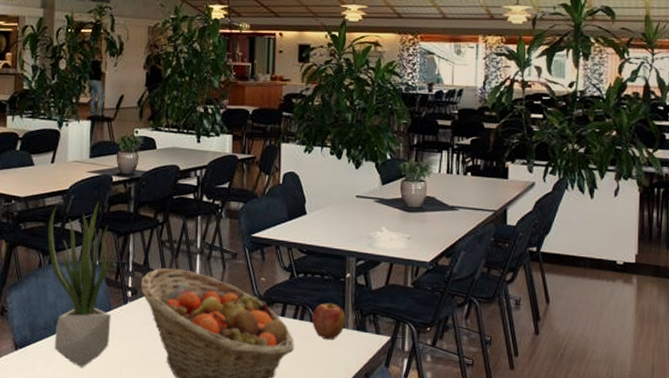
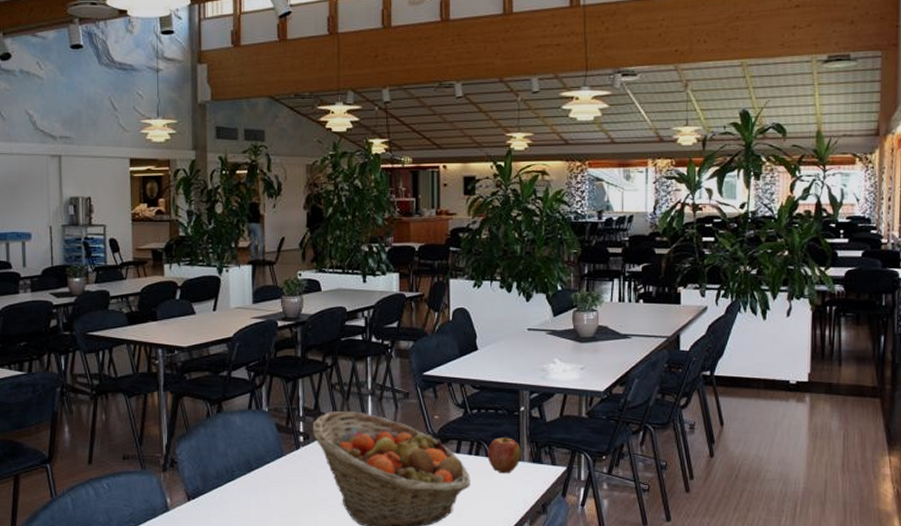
potted plant: present [47,201,114,368] -> none [213,347,284,515]

